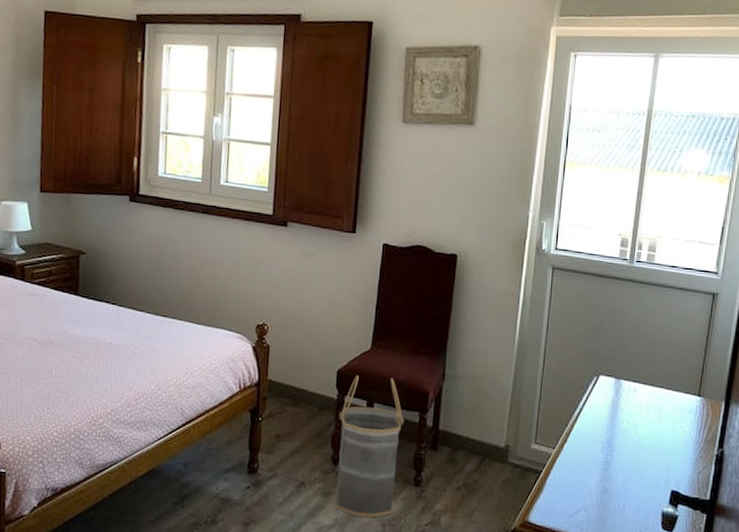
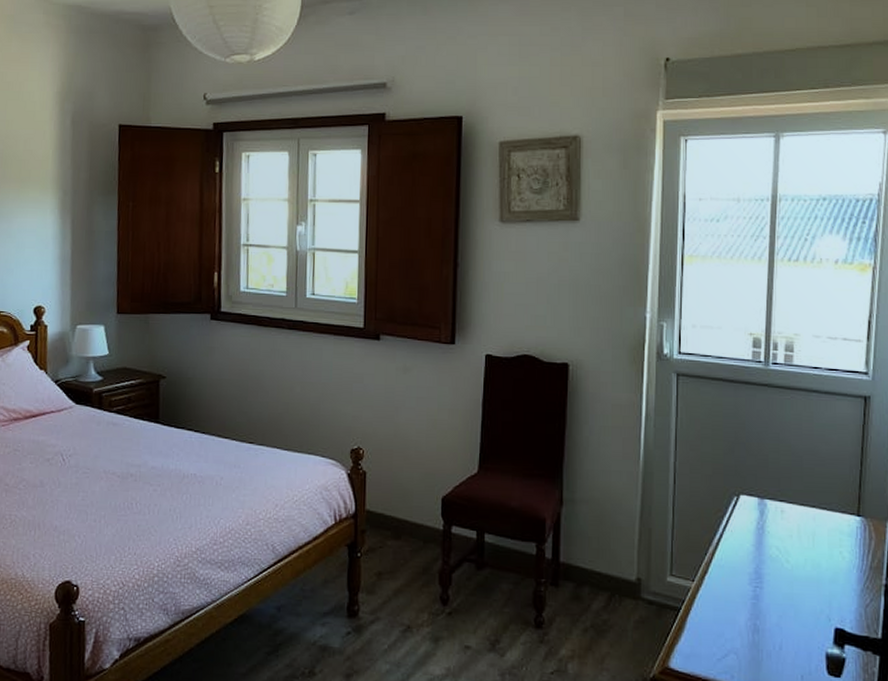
basket: present [334,375,405,518] -> none [445,502,520,667]

